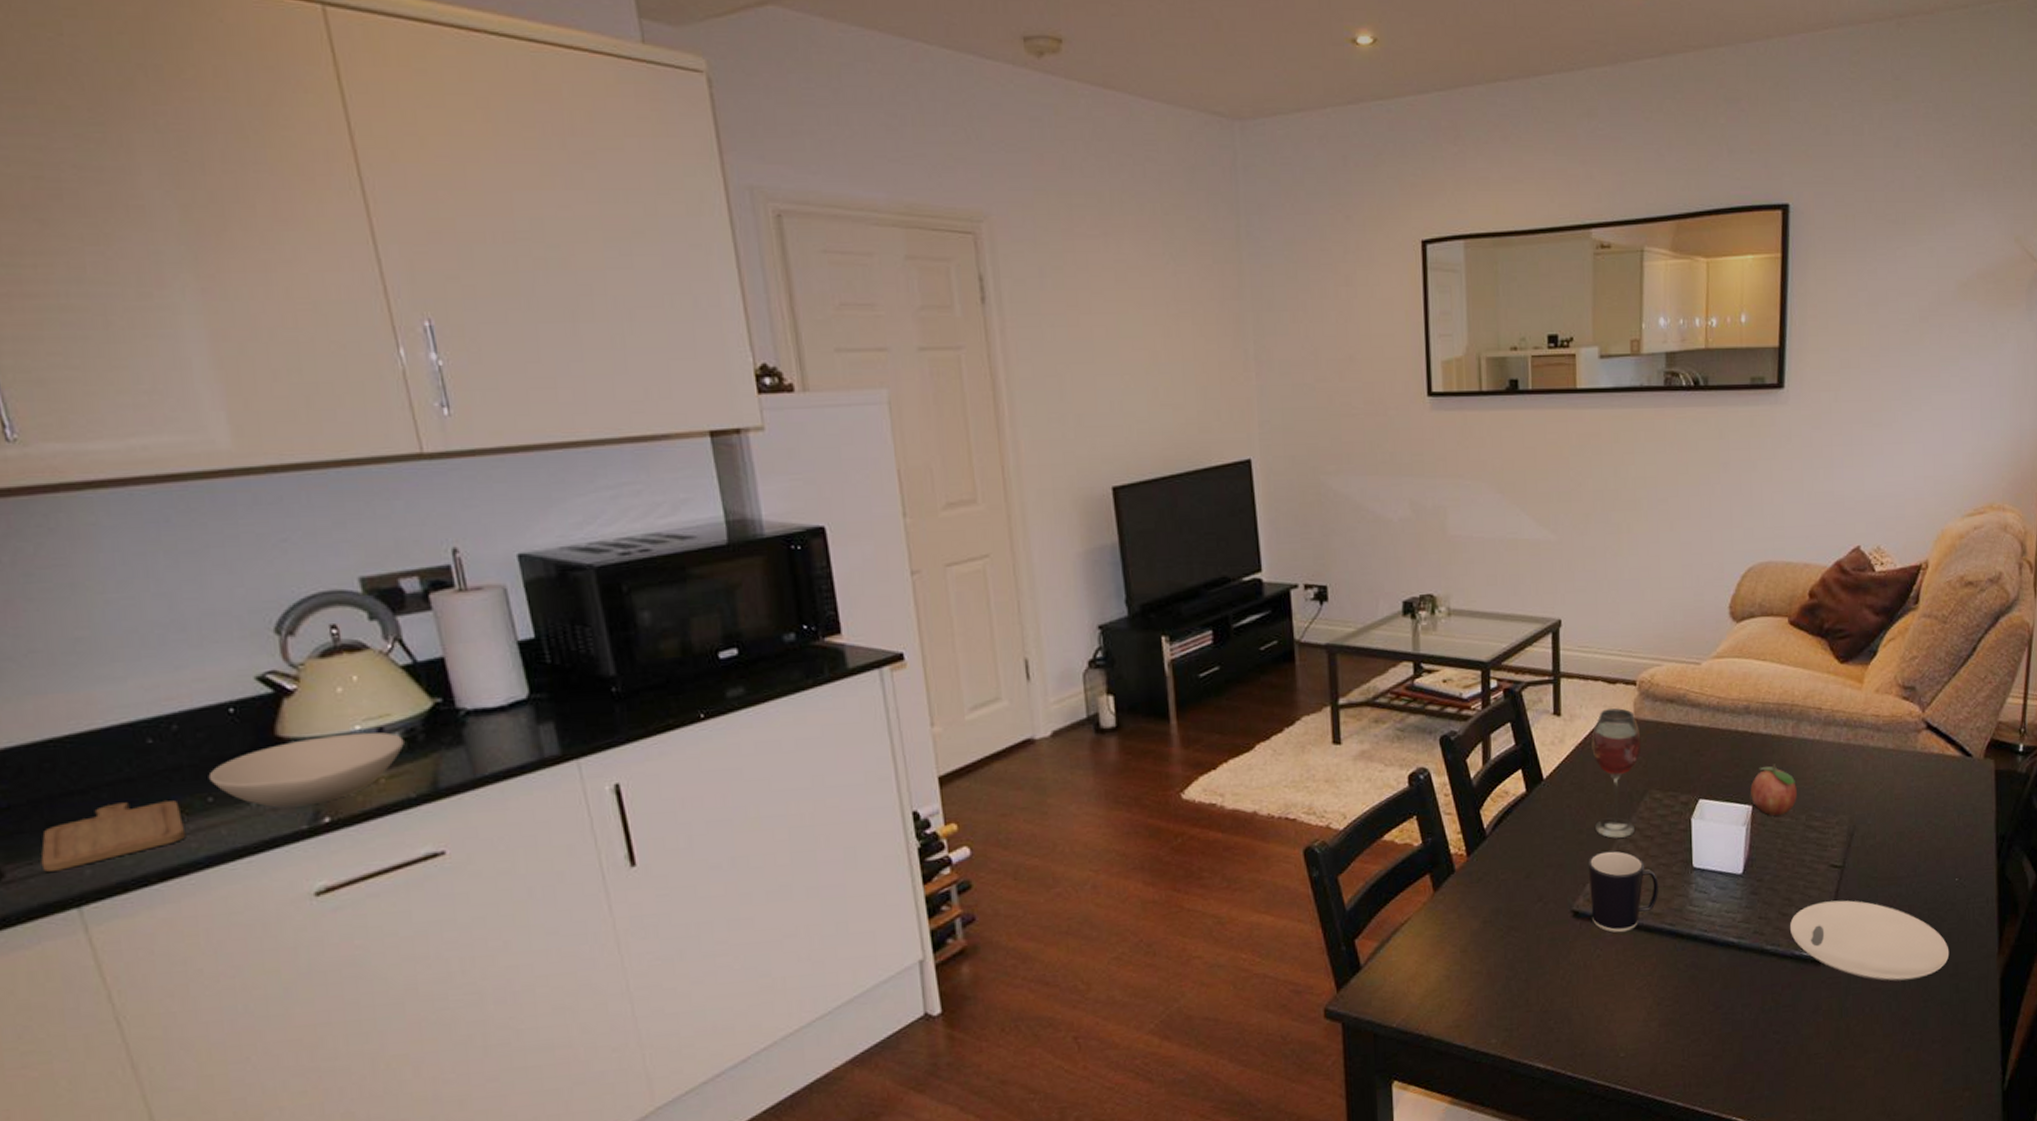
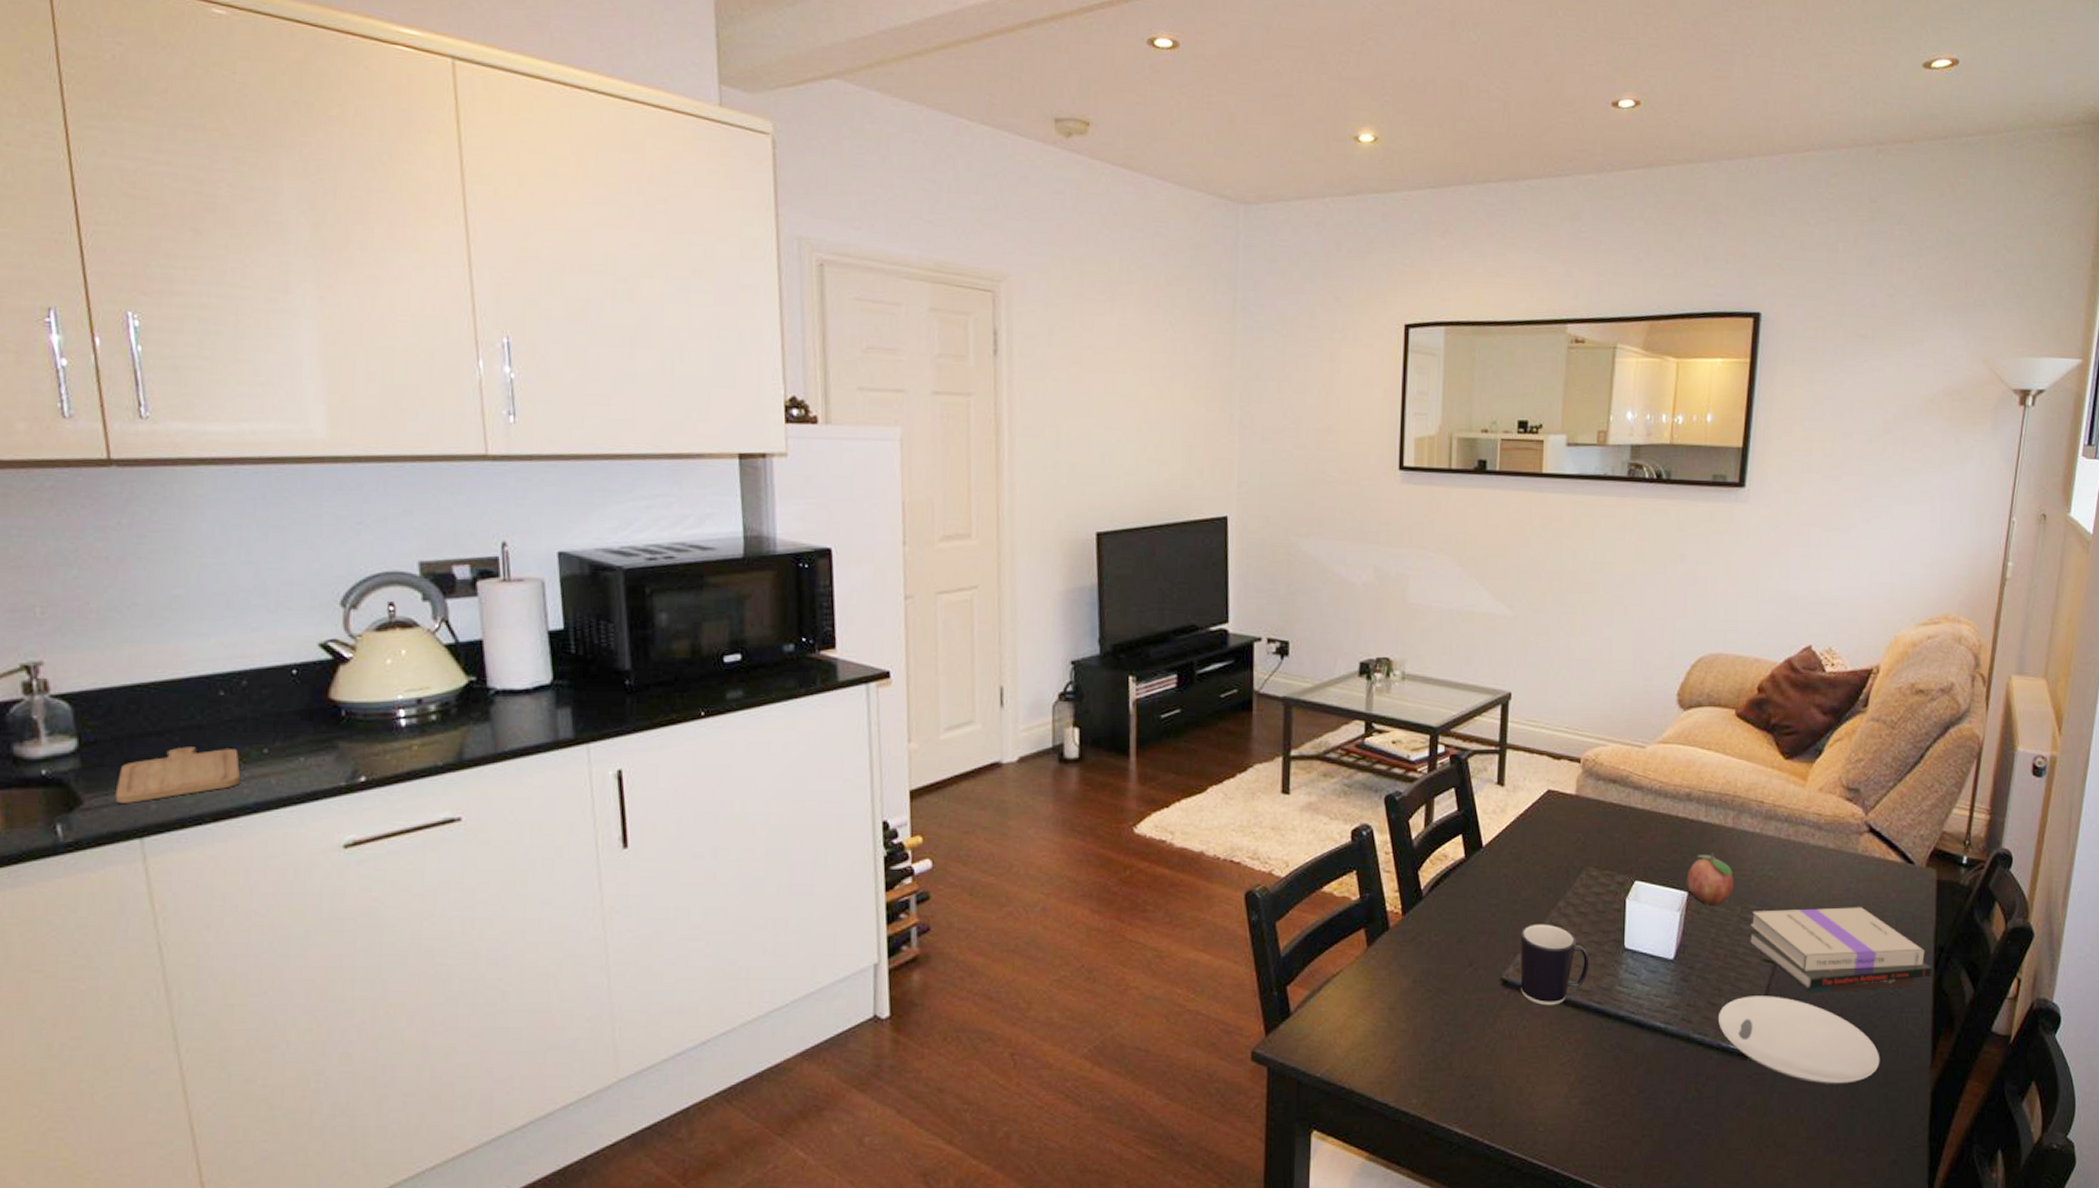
bowl: present [208,732,404,808] -> none [266,702,438,765]
wineglass: present [1592,708,1642,838] -> none [1530,784,1582,911]
books: none [1816,804,1995,894] -> present [1750,907,1932,993]

